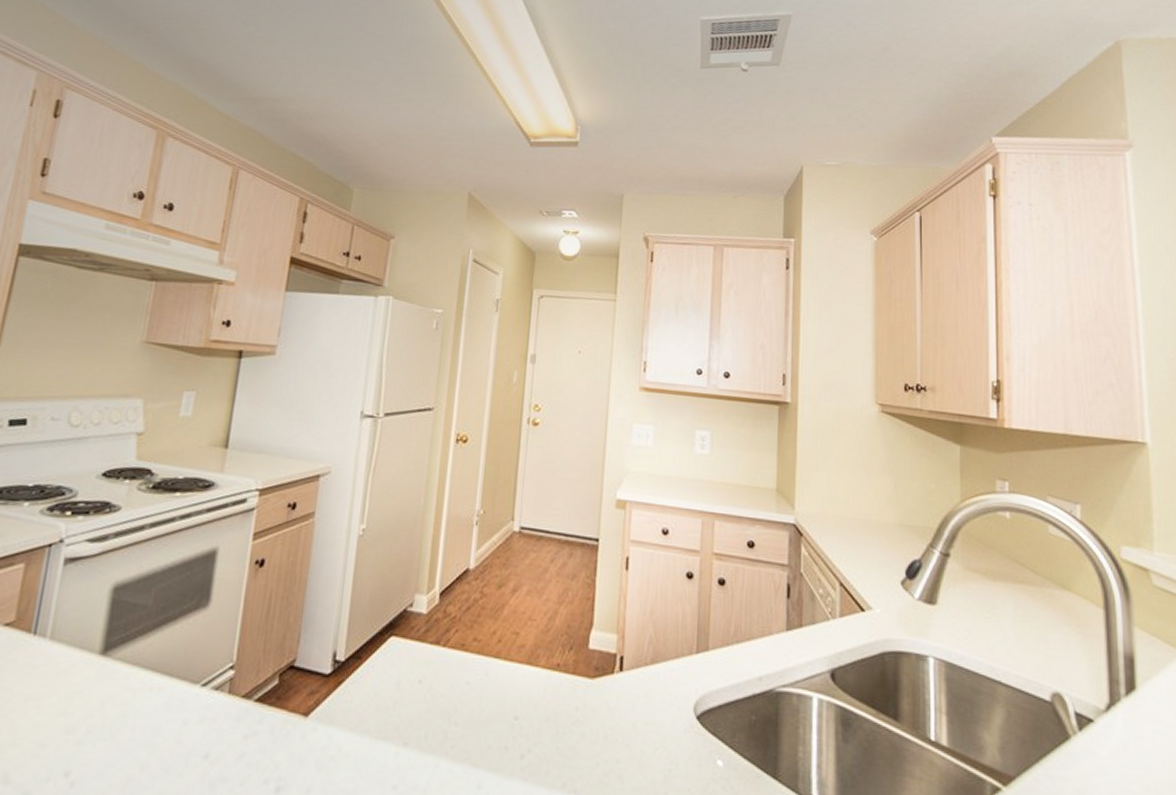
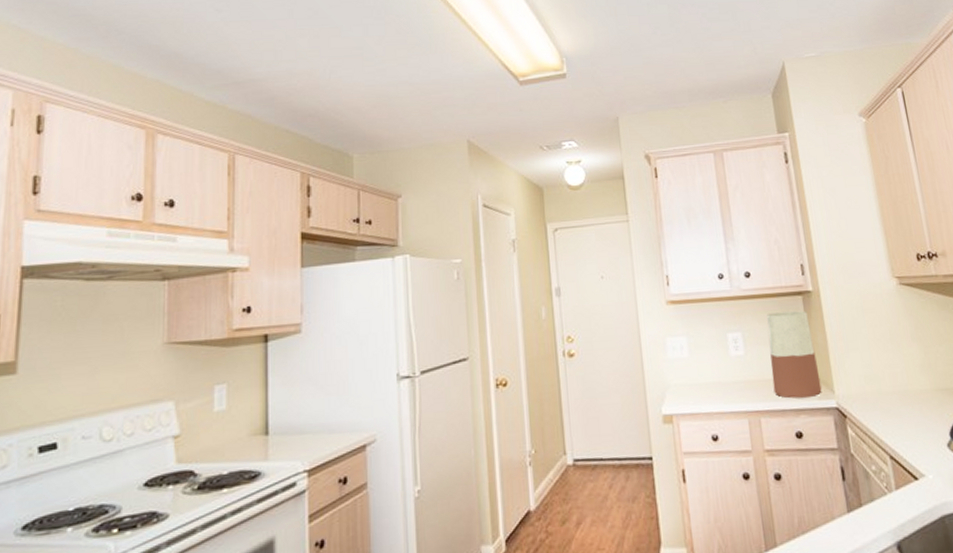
vase: none [733,417,783,510] -> present [766,310,822,399]

